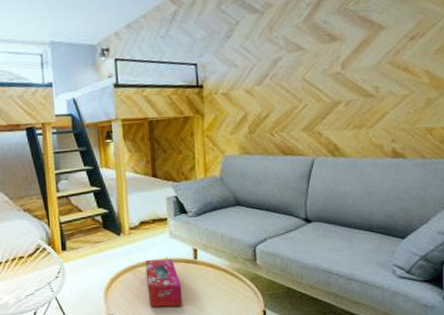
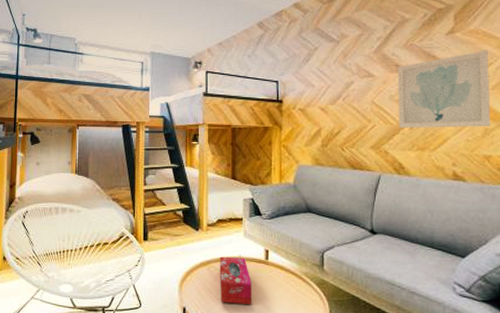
wall art: none [331,8,433,106] -> present [398,49,491,129]

